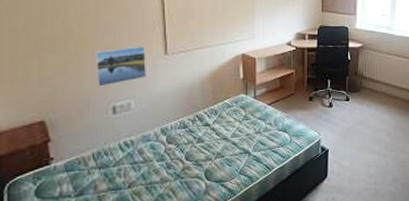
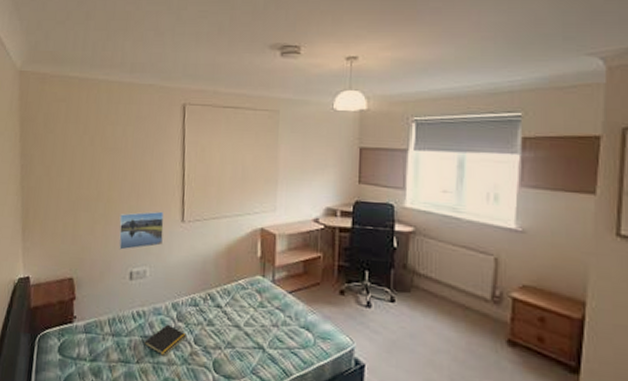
notepad: none [134,148,179,176] -> present [143,324,188,356]

